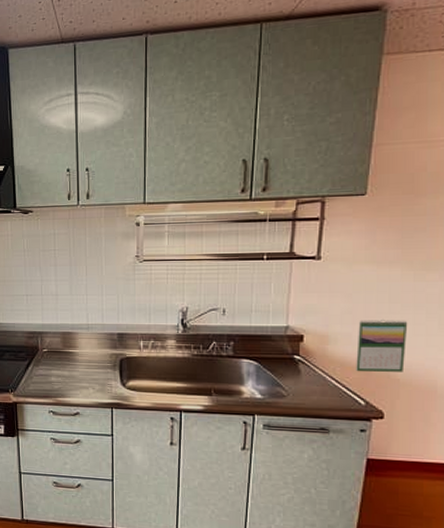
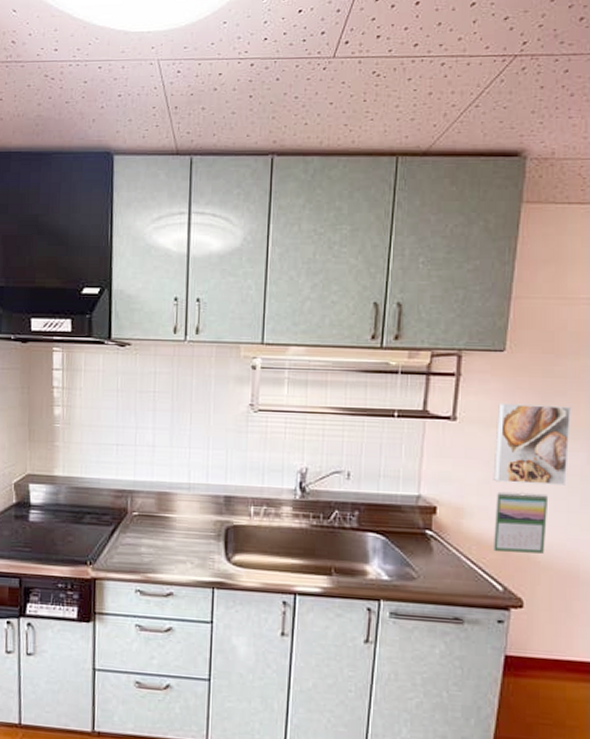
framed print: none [355,241,431,312] -> present [493,402,572,485]

